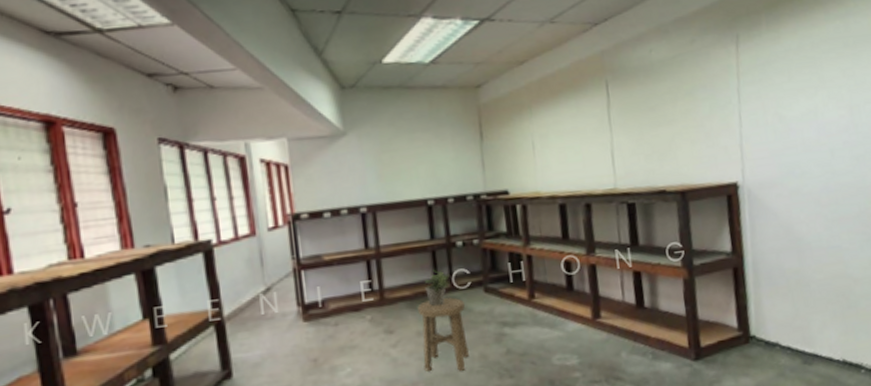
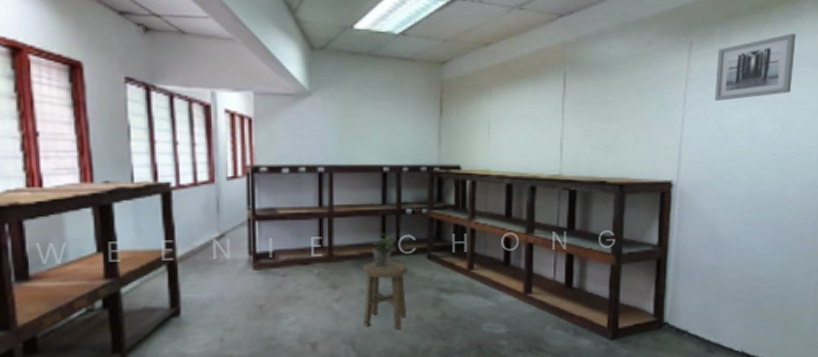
wall art: none [767,13,854,92] -> present [714,33,796,101]

